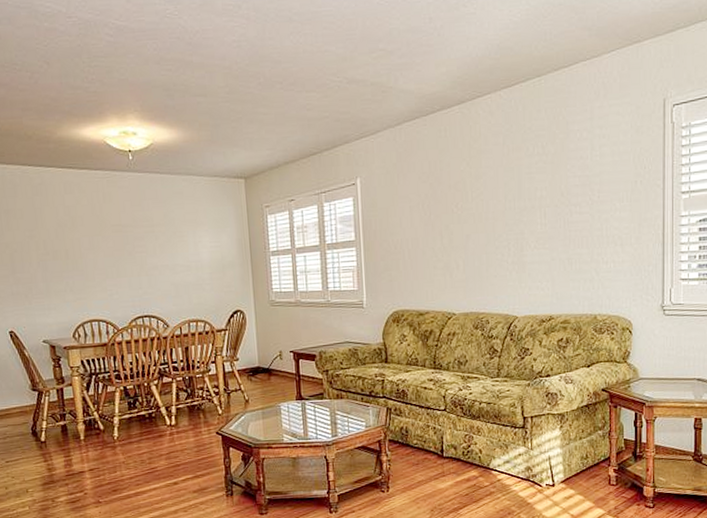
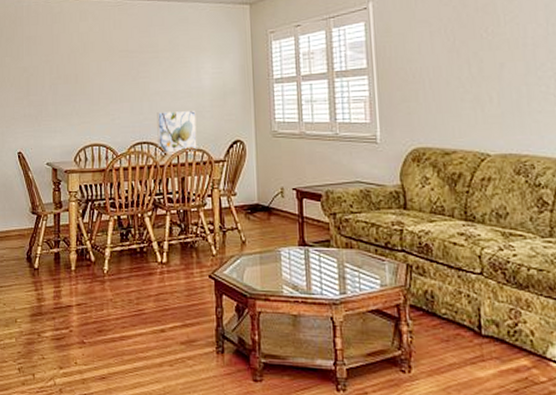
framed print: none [156,284,199,326] -> present [157,111,197,153]

